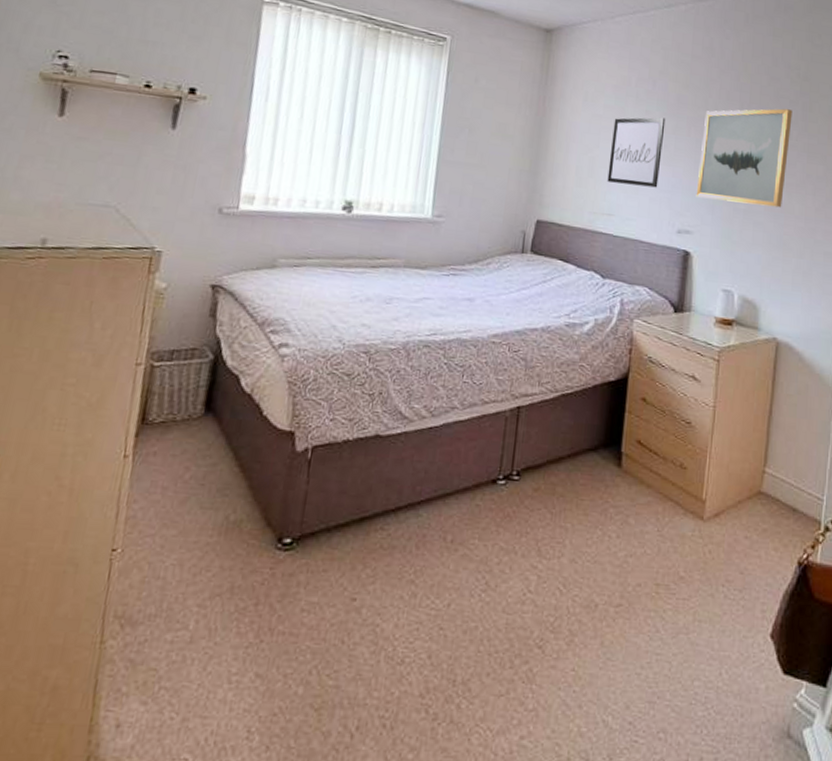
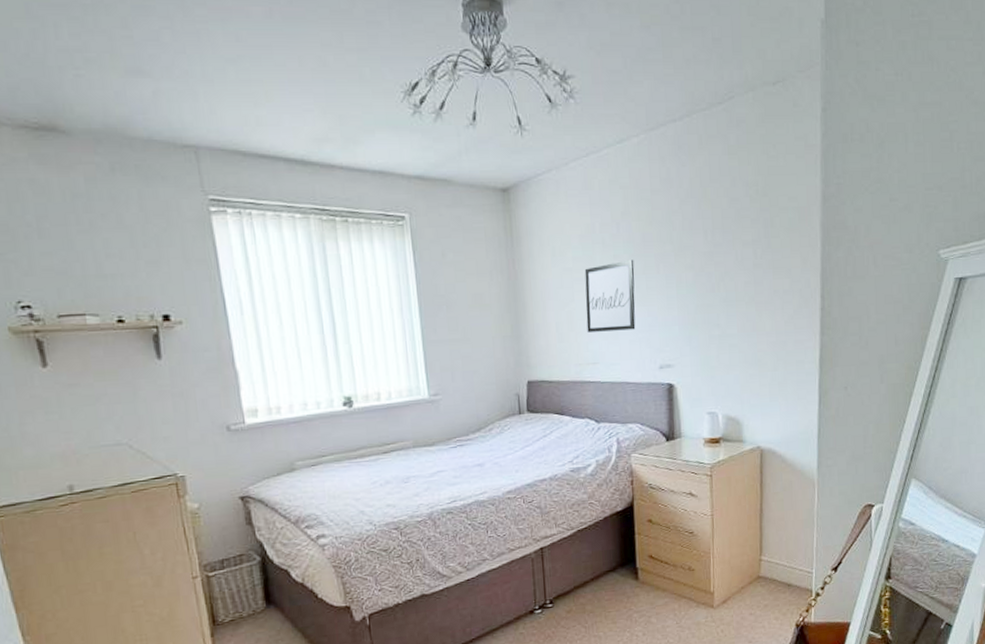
wall art: present [696,108,793,208] -> none [671,229,755,332]

